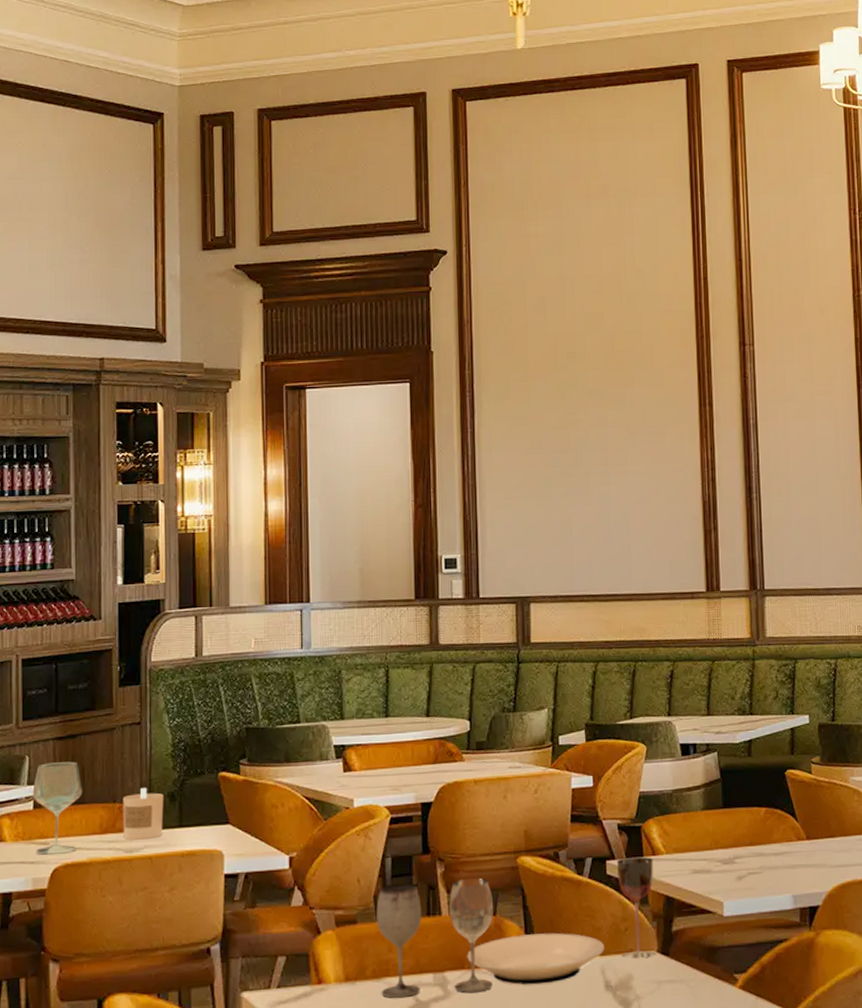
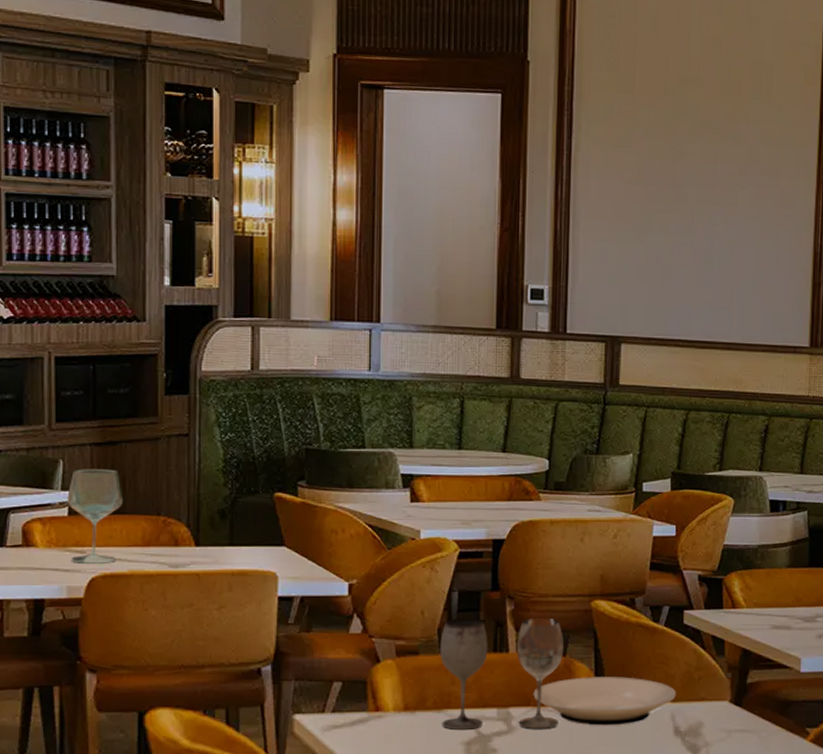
candle: present [122,788,164,840] -> none [167,503,213,555]
wineglass: present [617,856,656,959] -> none [693,608,733,708]

